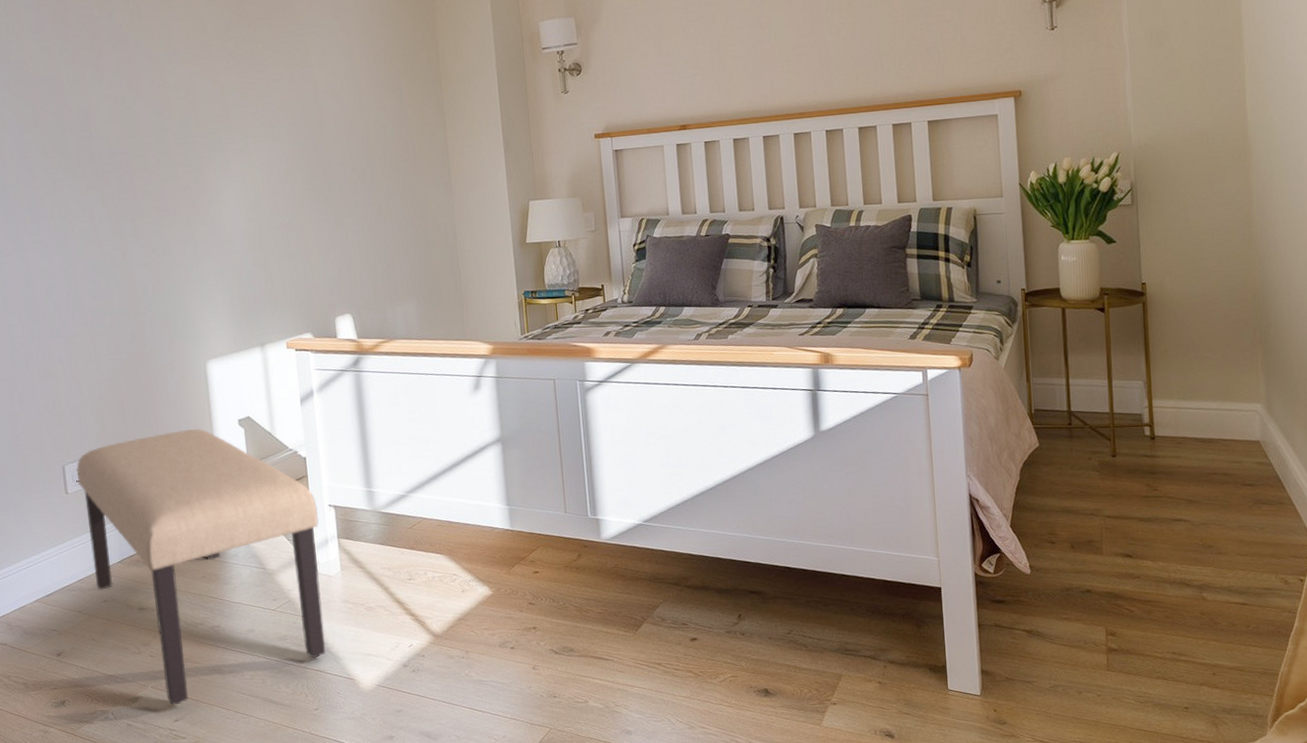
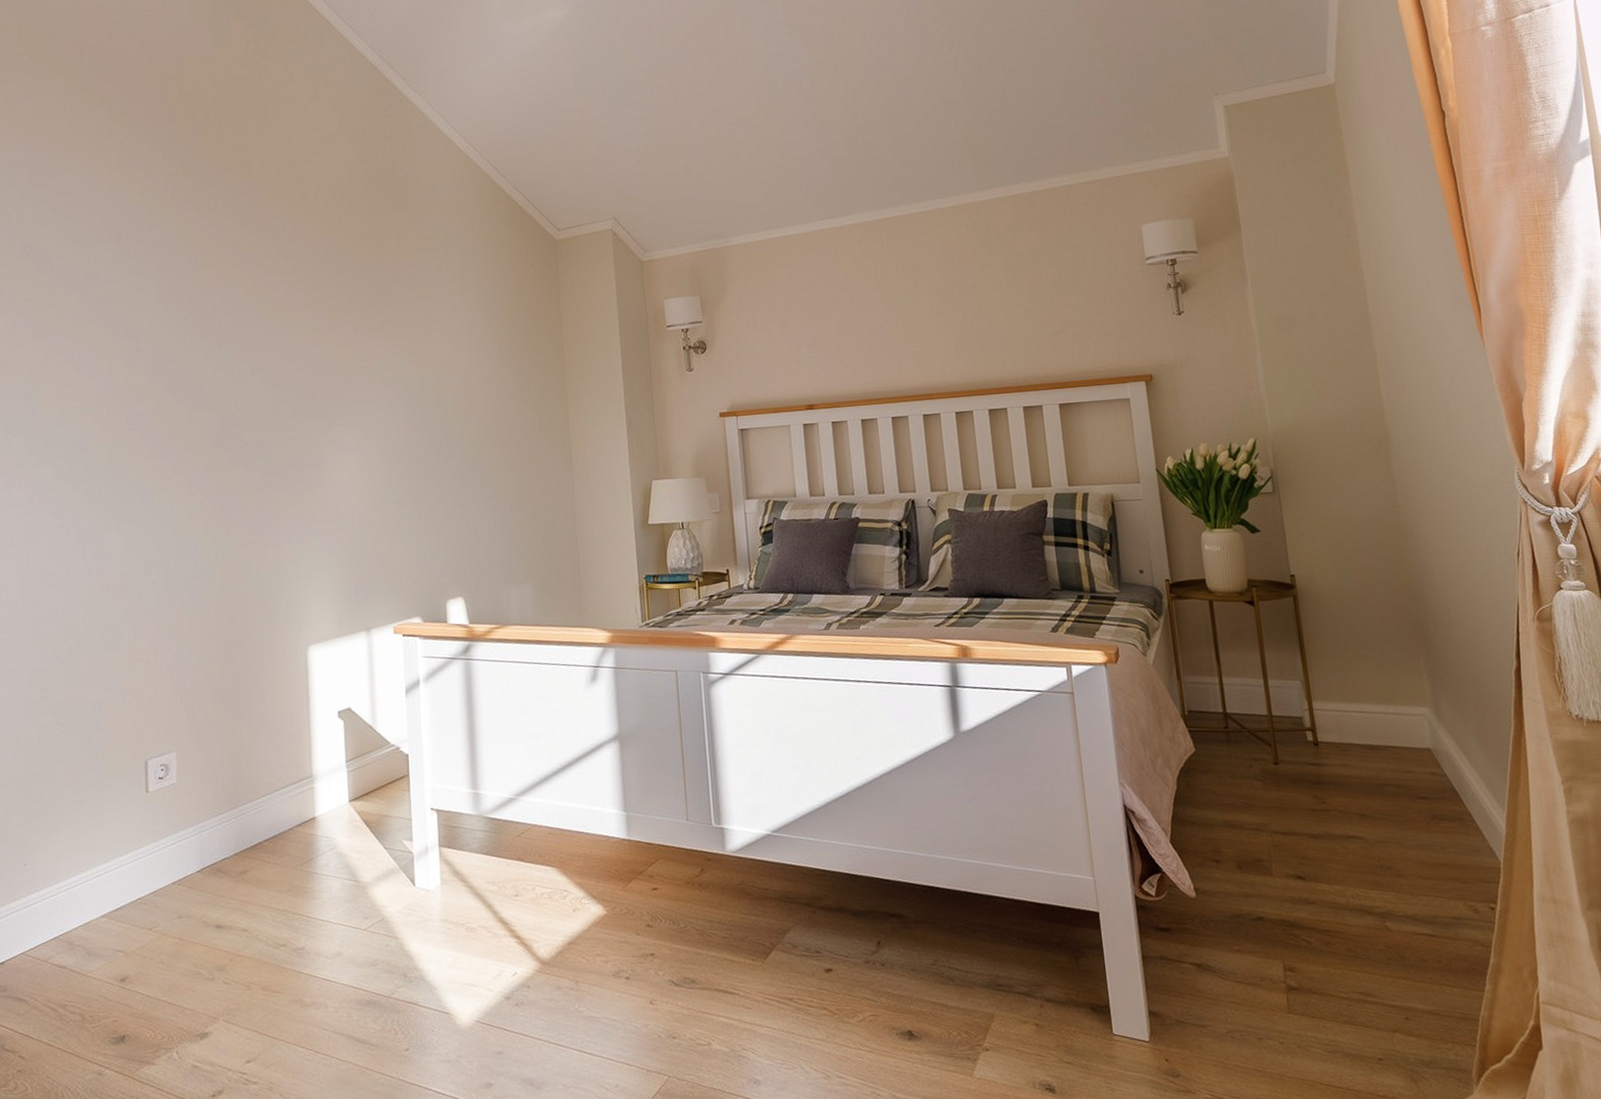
bench: present [76,429,326,705] -> none [159,721,421,1043]

